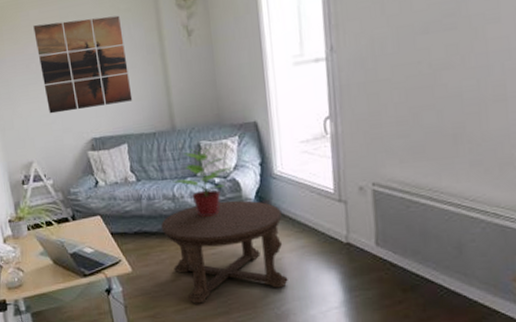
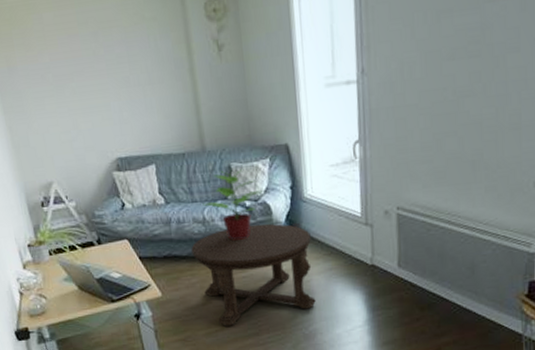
wall art: present [33,15,133,114] -> none [48,24,160,131]

